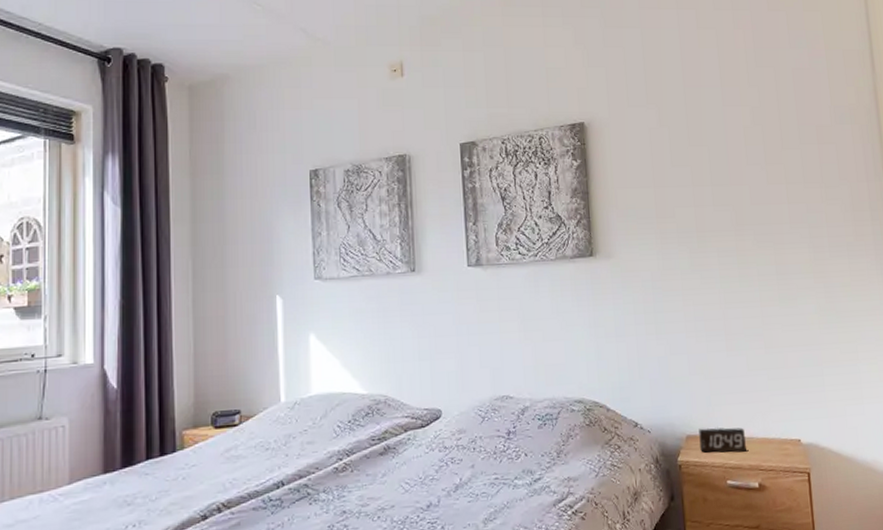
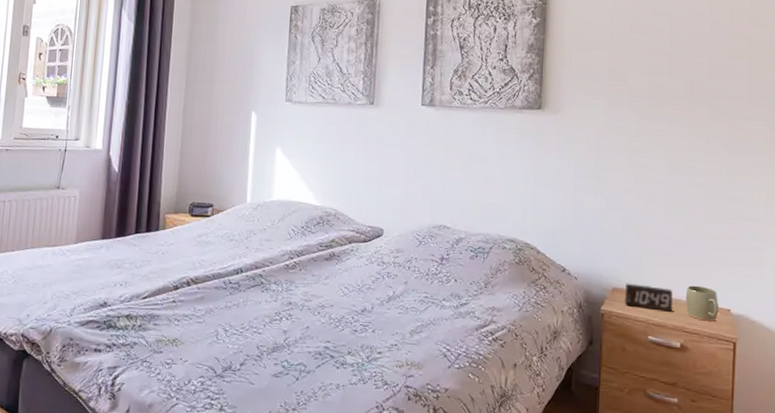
mug: none [756,419,791,456] -> present [685,285,719,322]

